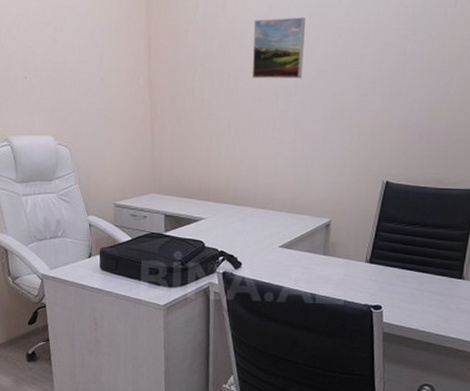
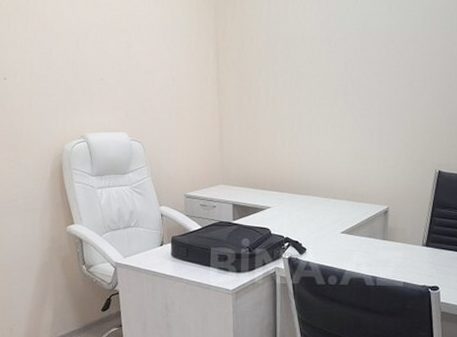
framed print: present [252,17,306,79] -> none [312,24,361,79]

